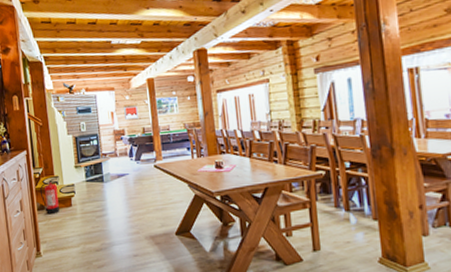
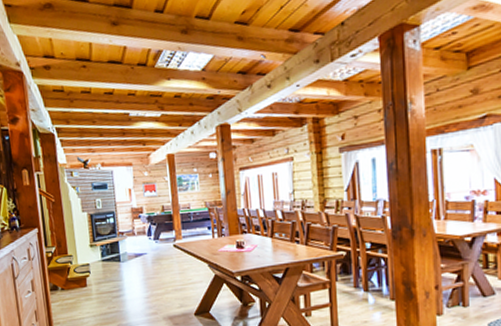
fire extinguisher: present [40,177,59,215] -> none [53,257,74,295]

